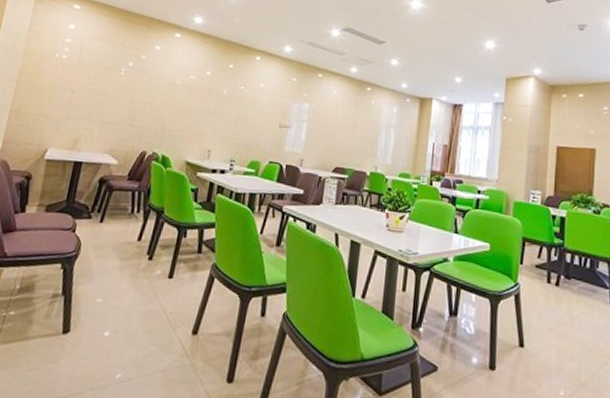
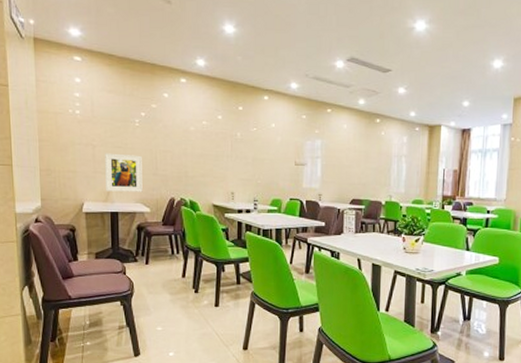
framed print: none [75,99,121,143] -> present [105,153,143,192]

